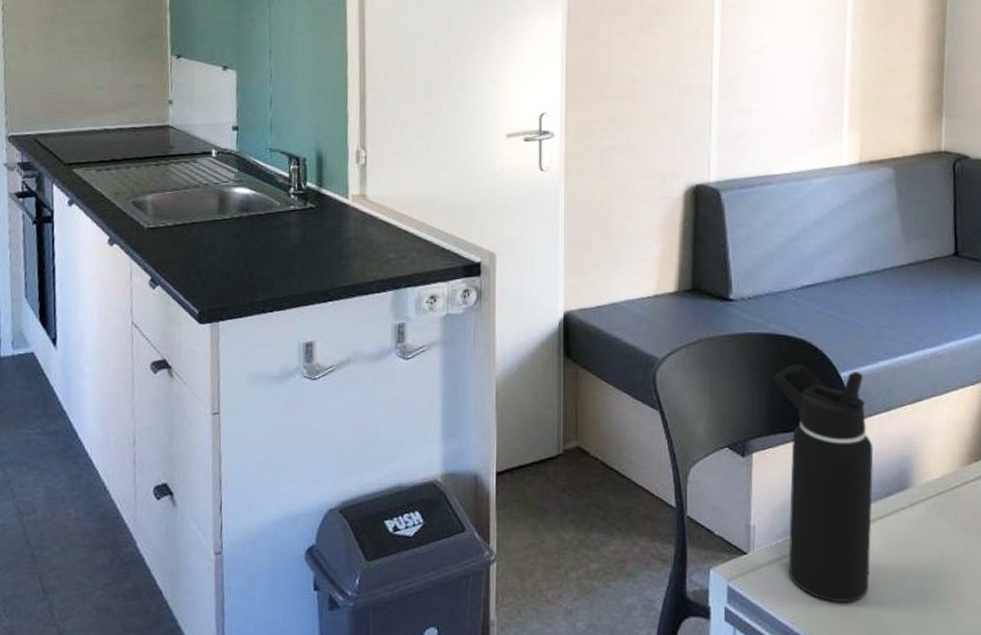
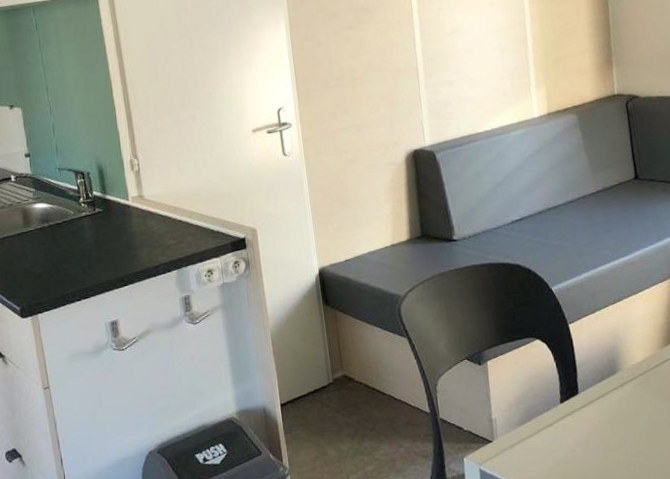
water bottle: present [773,364,874,603] -> none [497,284,594,471]

